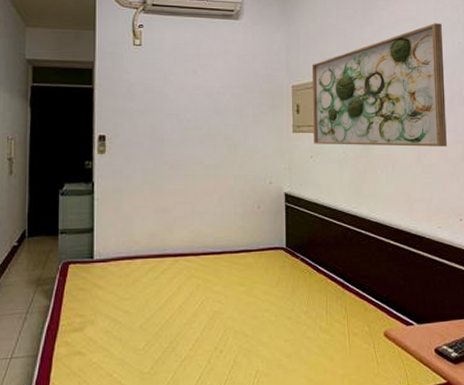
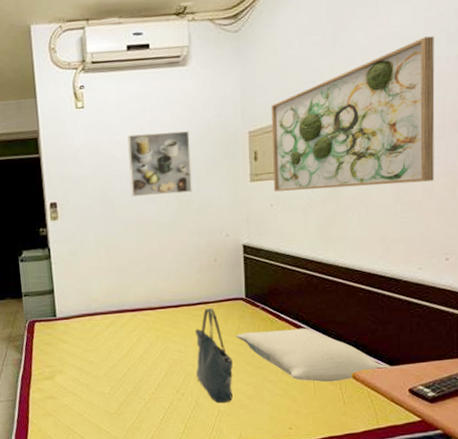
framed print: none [181,77,240,138] -> present [128,131,192,198]
tote bag: none [235,256,273,363] -> present [194,307,234,404]
pillow: none [275,281,416,340] -> present [235,328,388,383]

